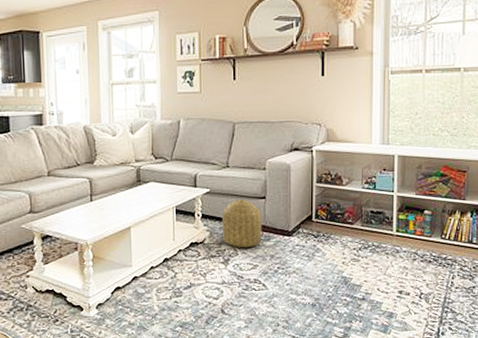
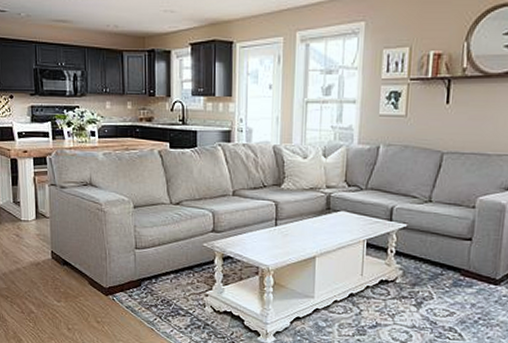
basket: present [222,199,262,248] -> none [417,239,466,293]

